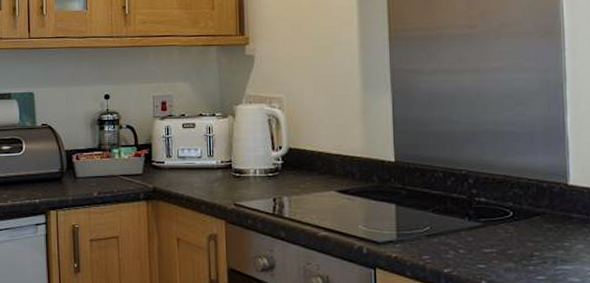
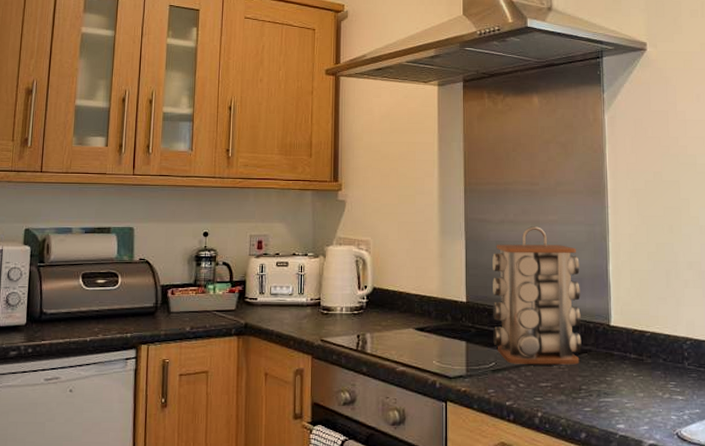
spice rack: none [424,75,533,230] -> present [492,226,582,366]

